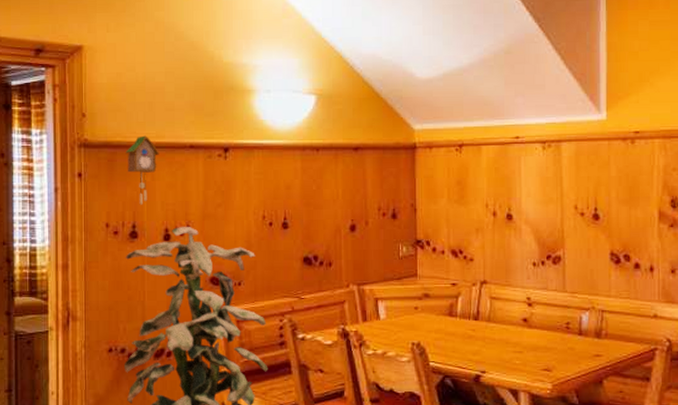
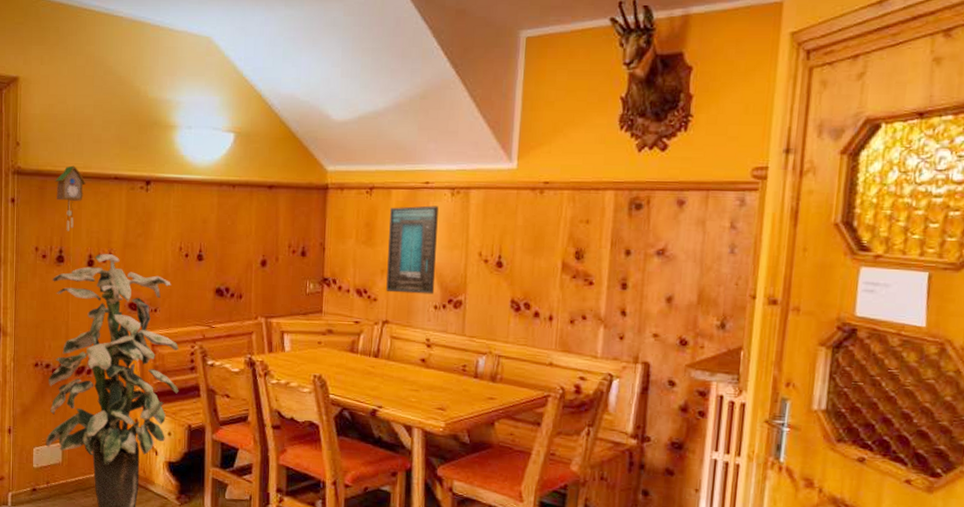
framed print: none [482,160,532,251] -> present [386,205,439,295]

